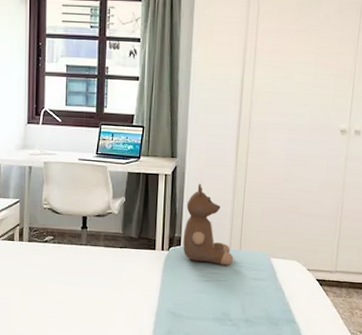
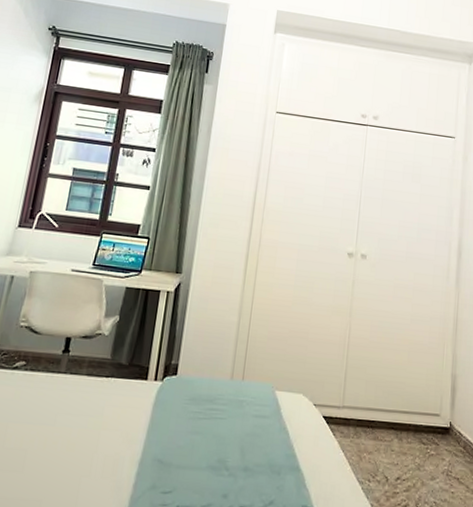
teddy bear: present [183,184,234,266] -> none [179,303,236,400]

